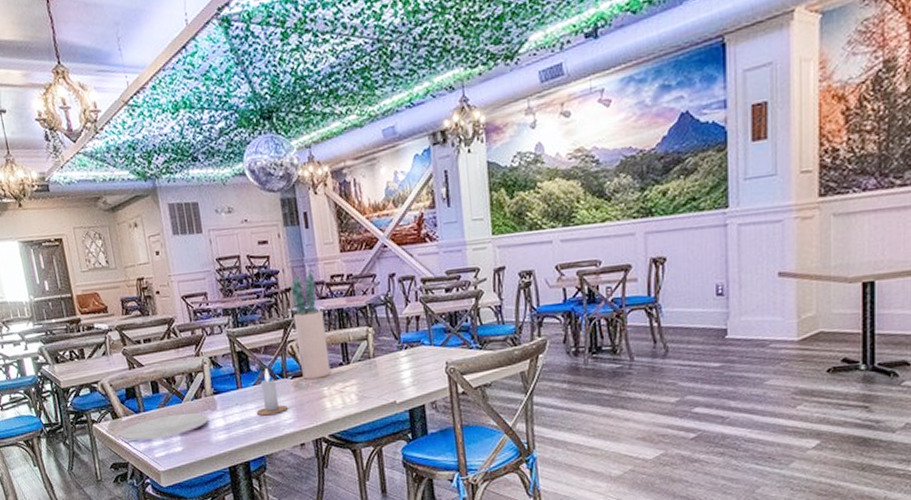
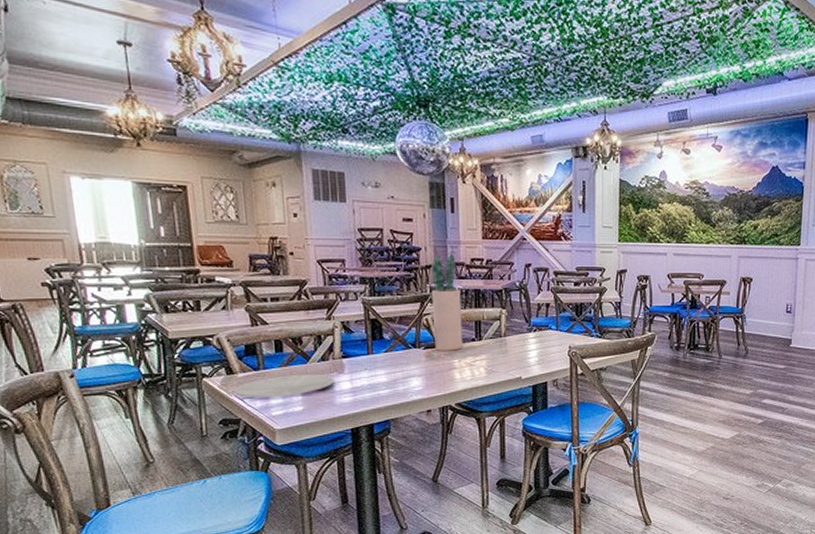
candle: present [256,369,288,416] -> none [385,338,417,382]

